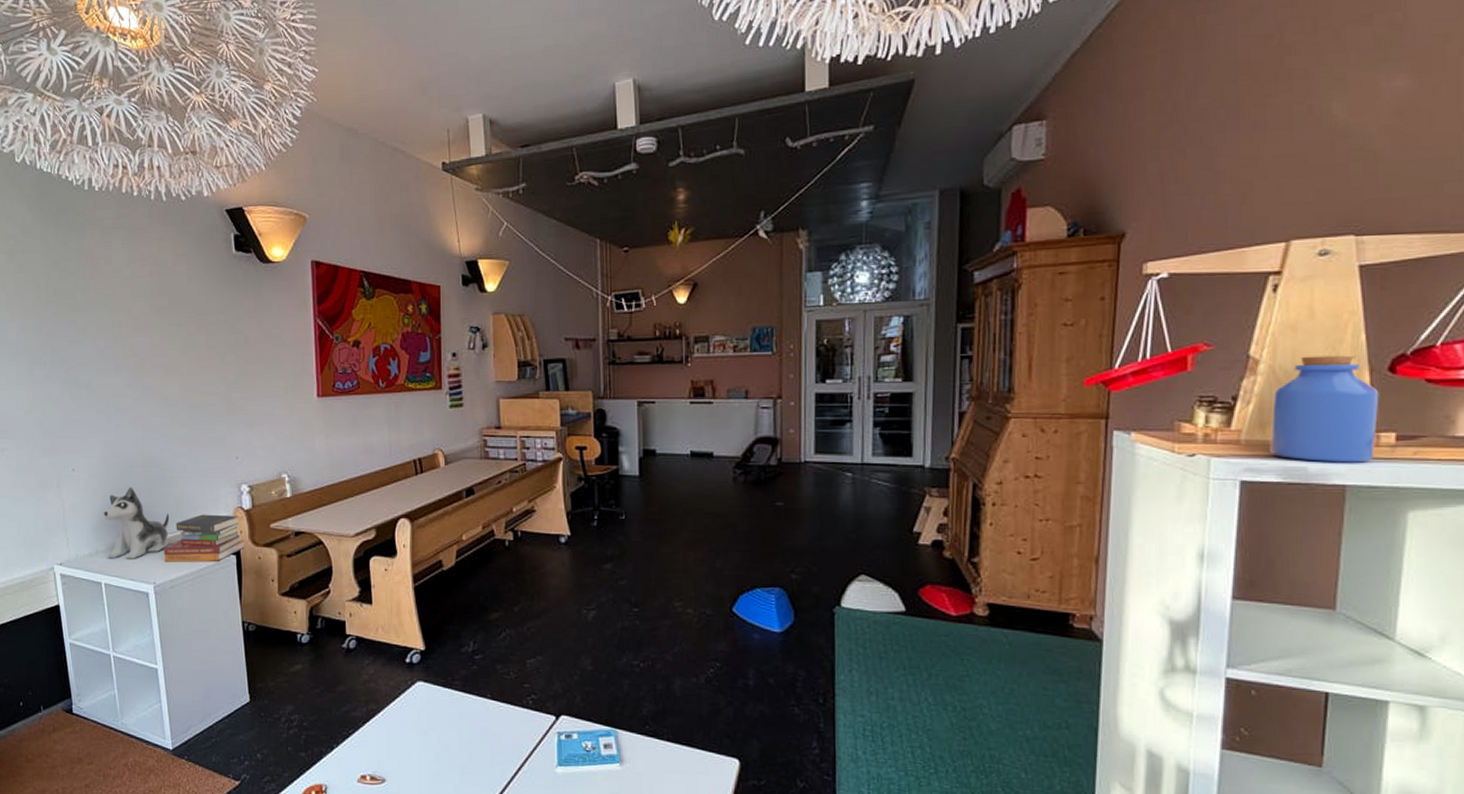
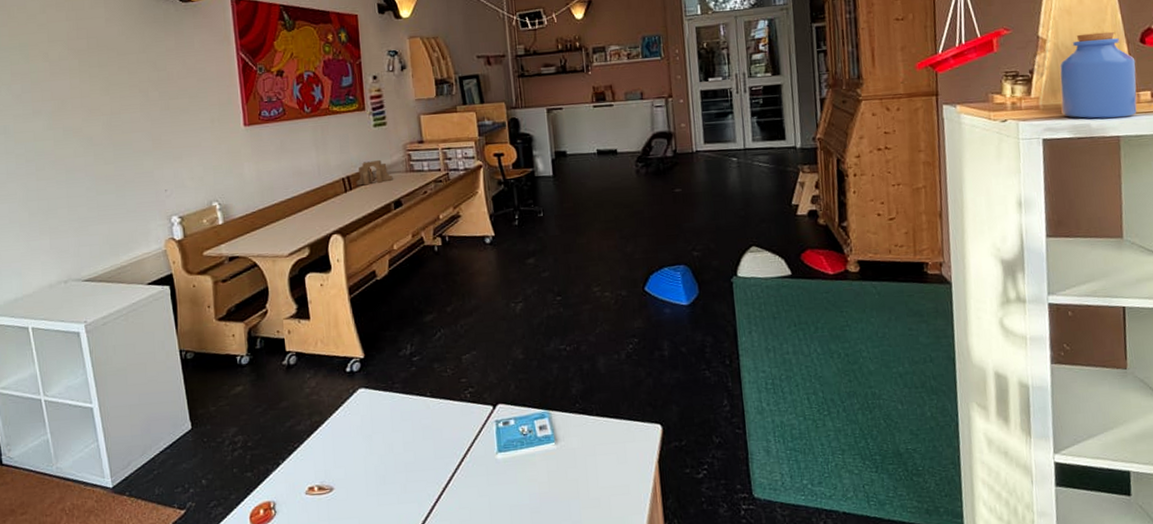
plush toy: present [103,487,170,559] -> none [27,228,99,302]
books: present [163,514,244,563] -> none [93,247,178,300]
wooden toy: none [428,443,466,469] -> present [356,159,393,186]

